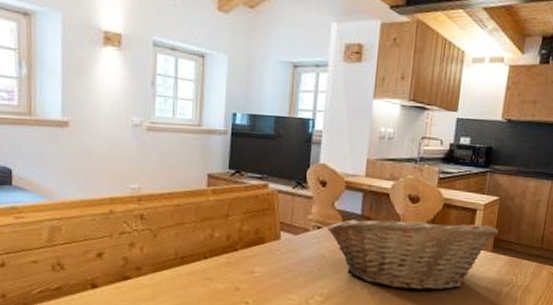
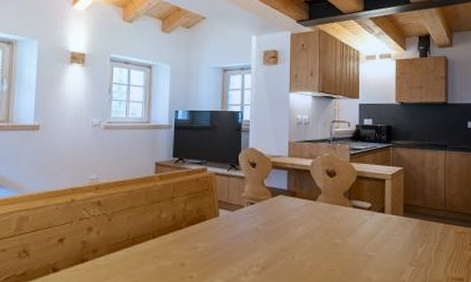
fruit basket: present [326,213,498,292] -> none [258,186,406,256]

